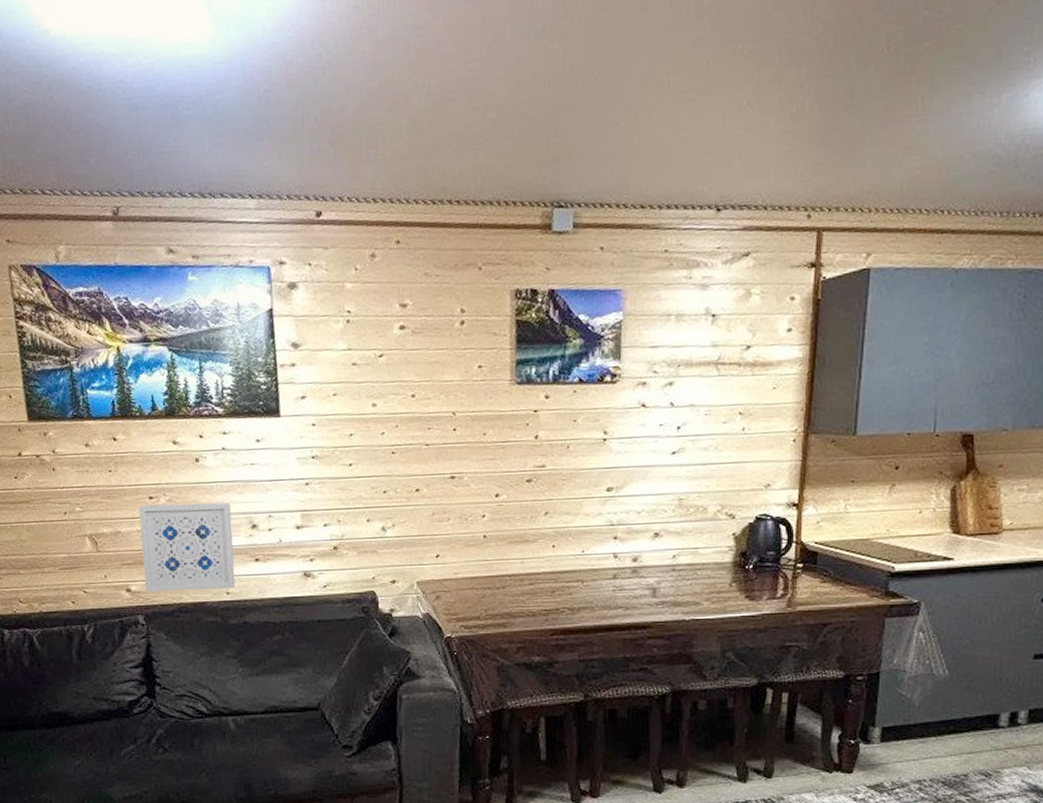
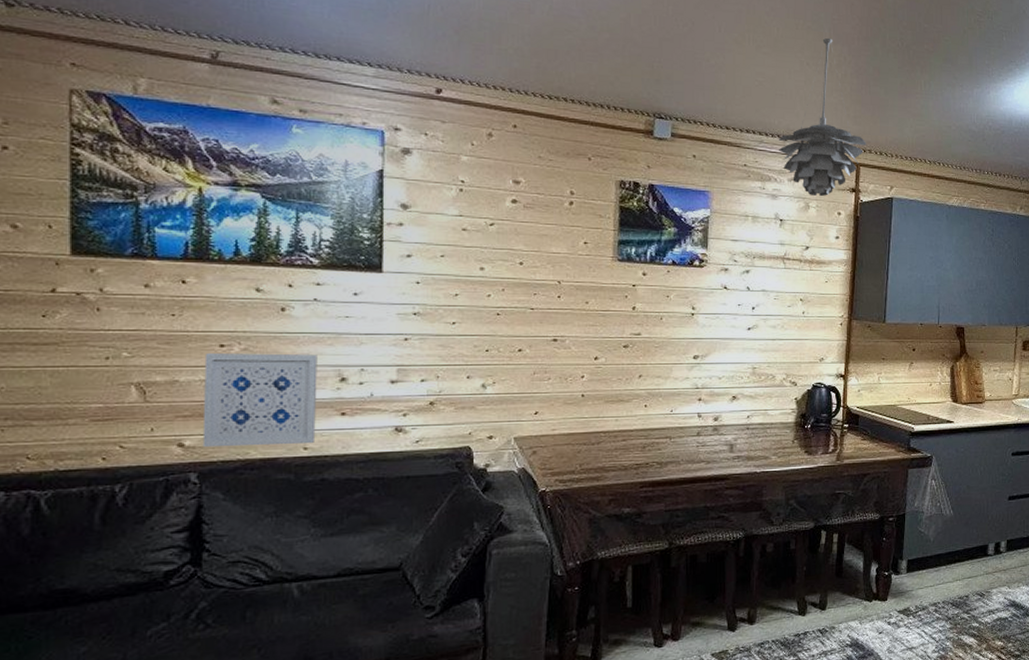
pendant light: none [710,60,833,280] -> present [779,37,867,197]

